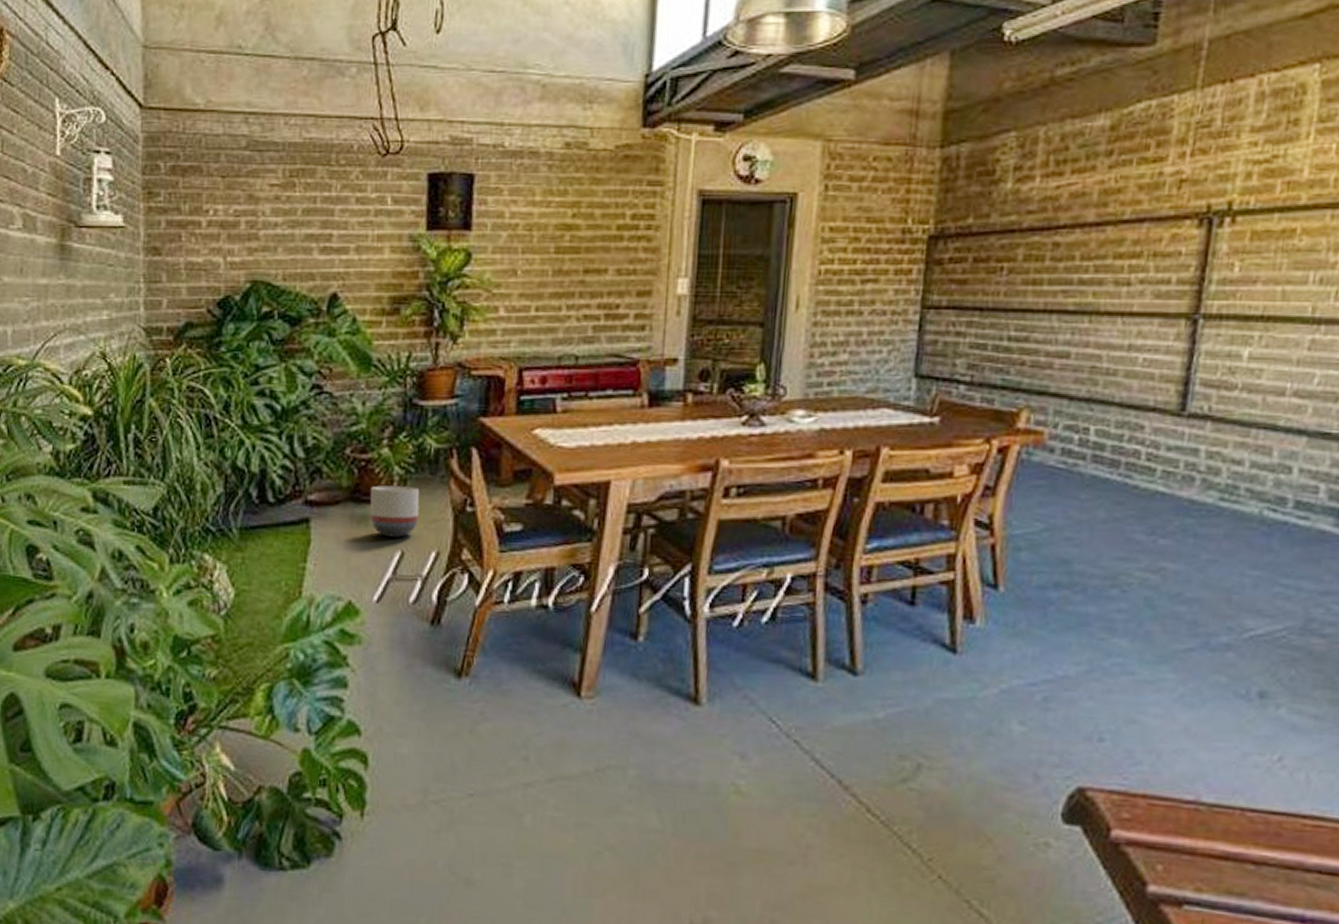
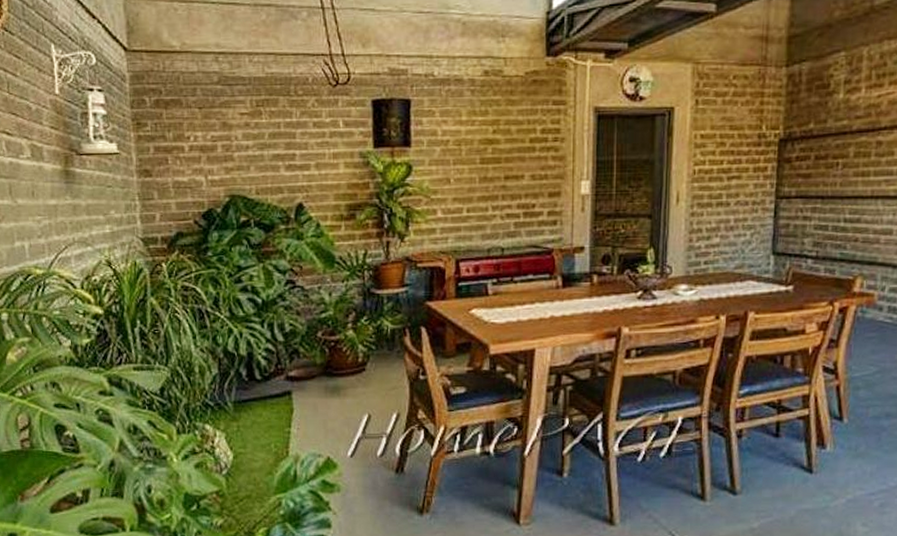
planter: present [370,485,420,538] -> none [339,361,381,403]

